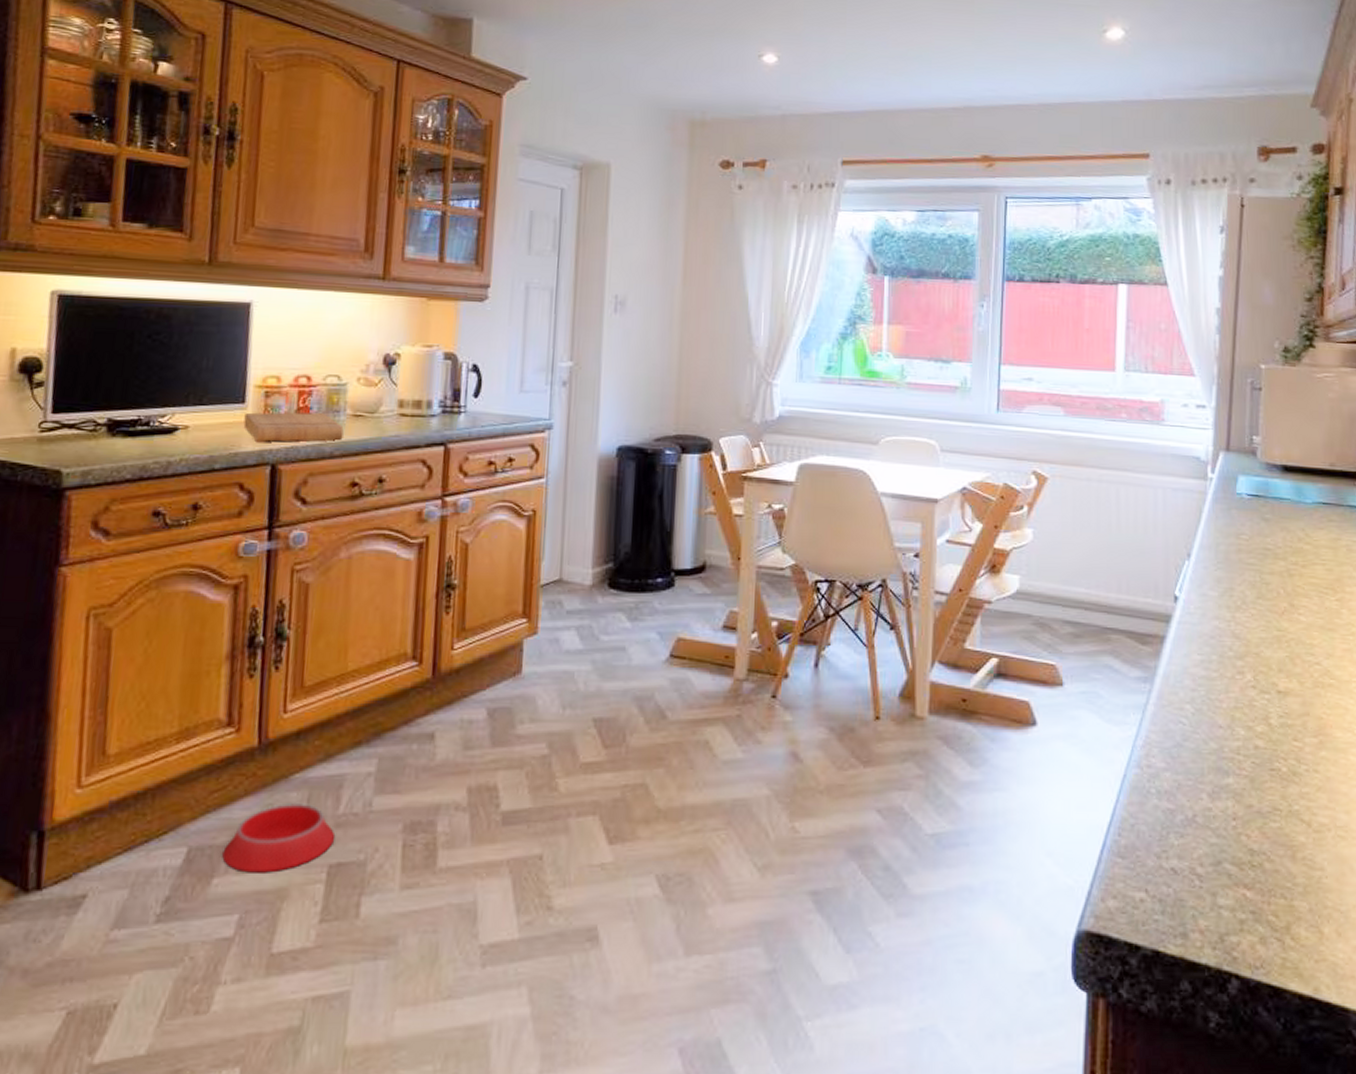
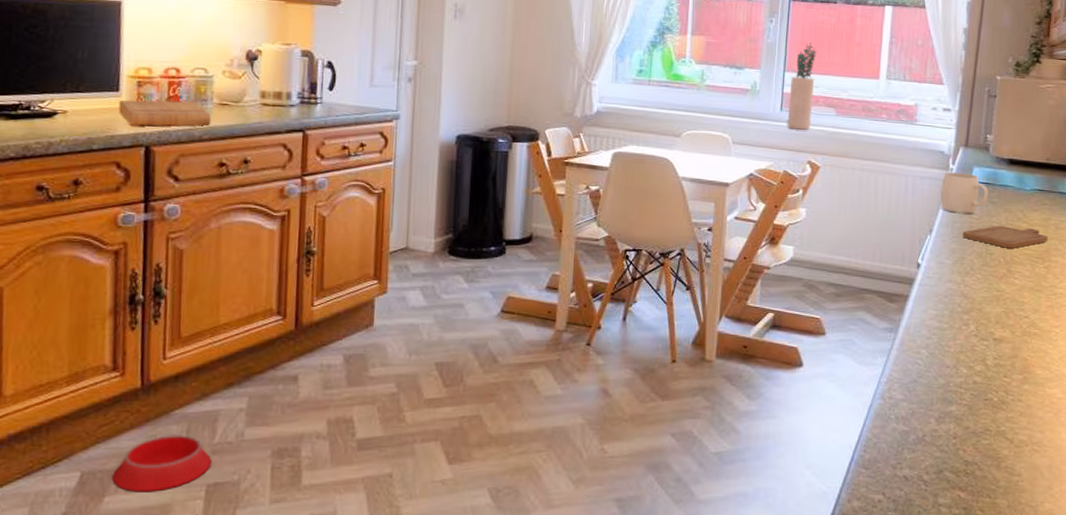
vase: none [1005,330,1037,434] -> present [787,43,816,130]
mug: none [1199,482,1259,534] -> present [940,172,988,214]
chopping board: none [1229,548,1339,576] -> present [962,226,1048,248]

